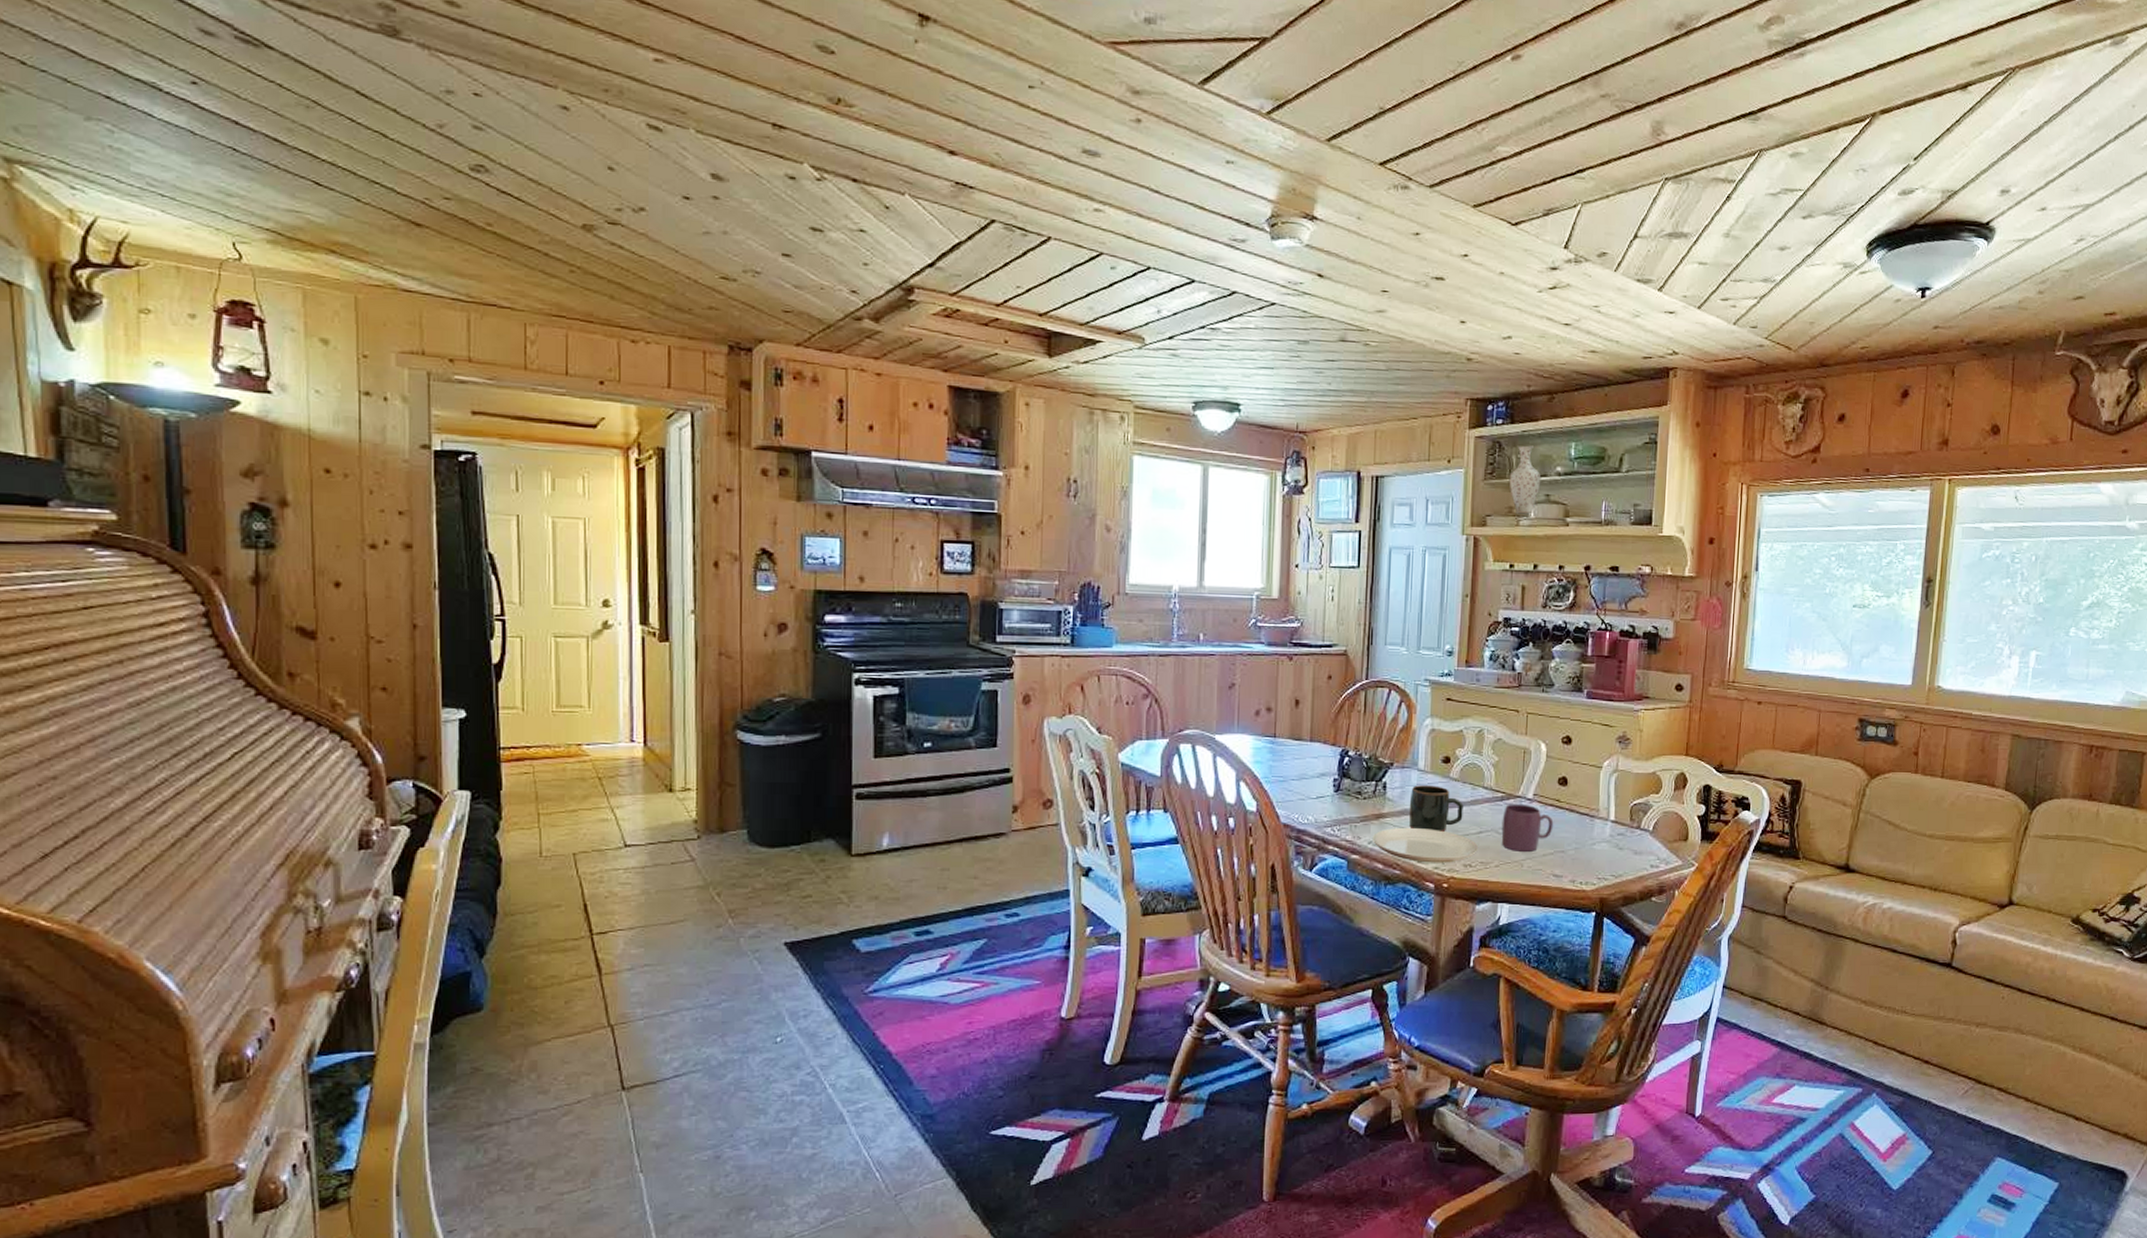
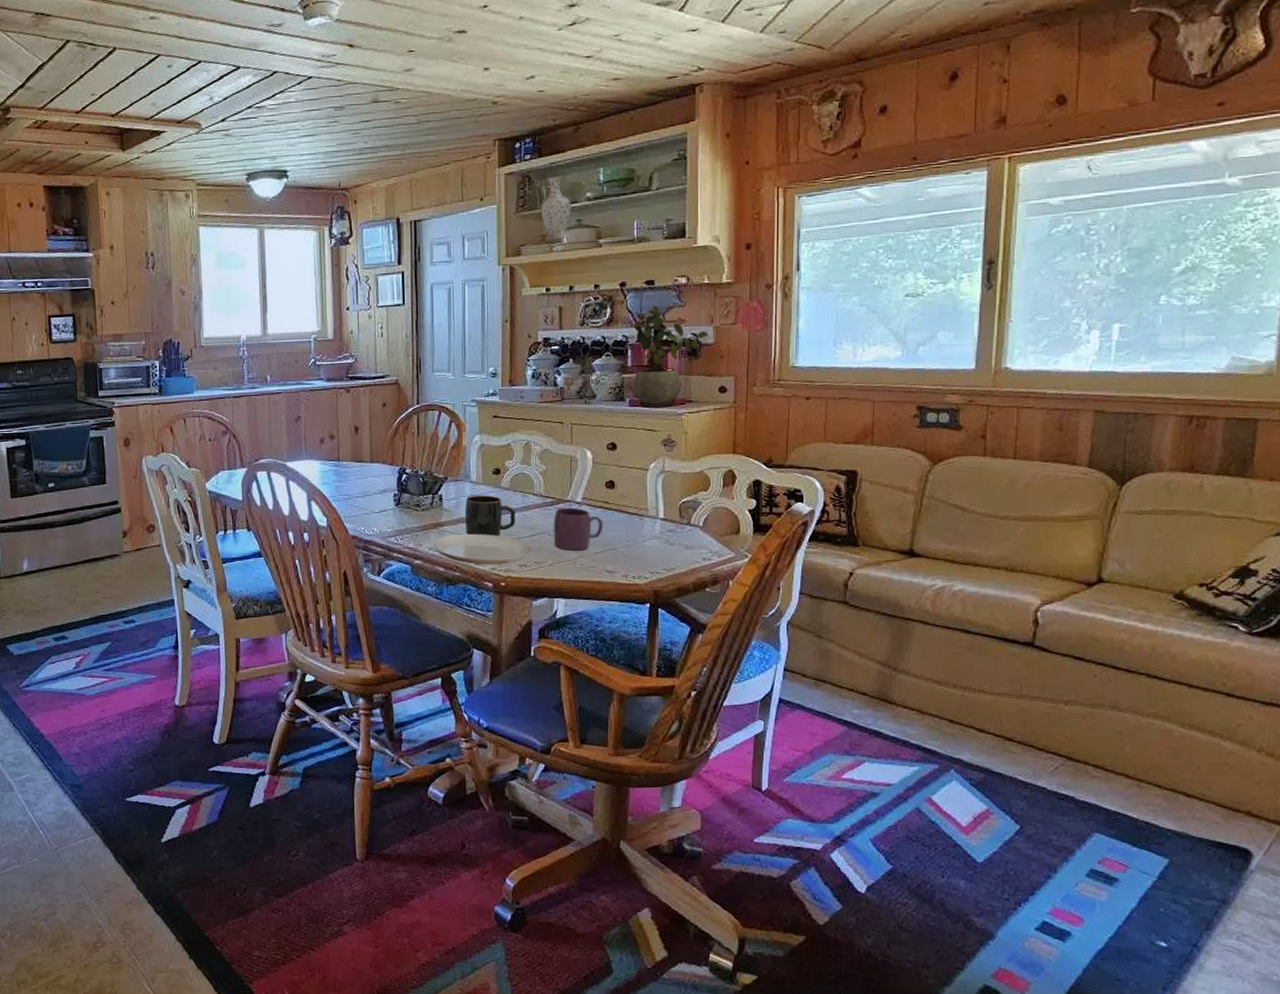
potted plant: none [1591,593,1668,703] -> present [629,305,708,409]

